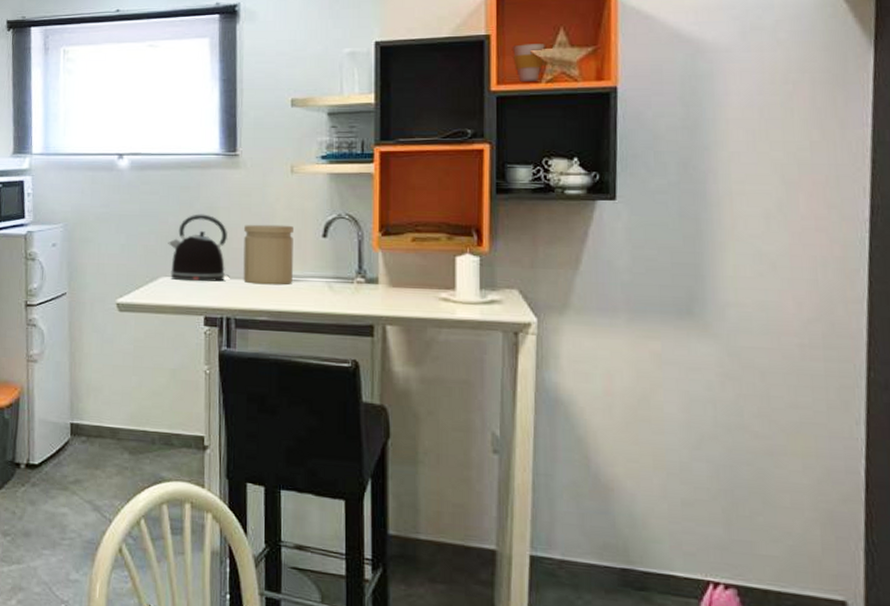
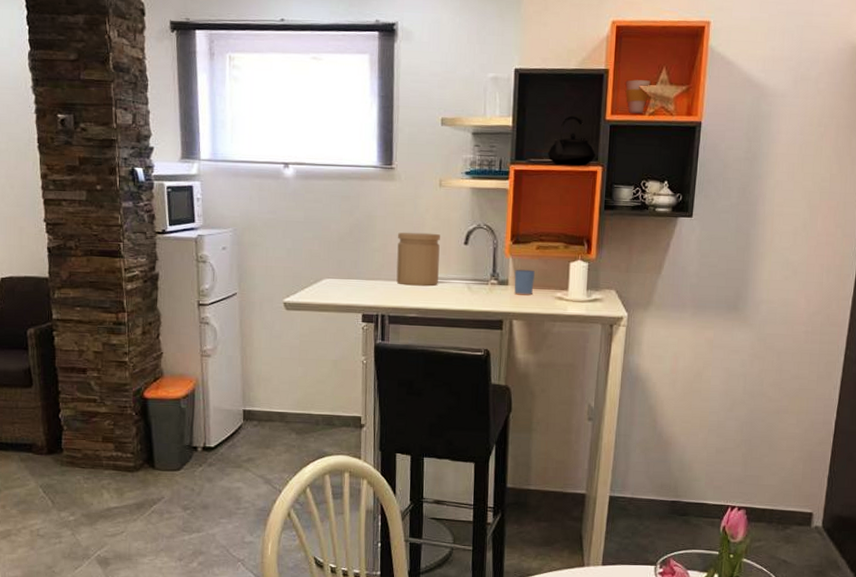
kettle: present [168,214,230,282] -> none [330,221,385,284]
mug: none [385,265,411,296] -> present [514,269,535,296]
teapot: none [421,88,479,145] -> present [548,116,595,166]

